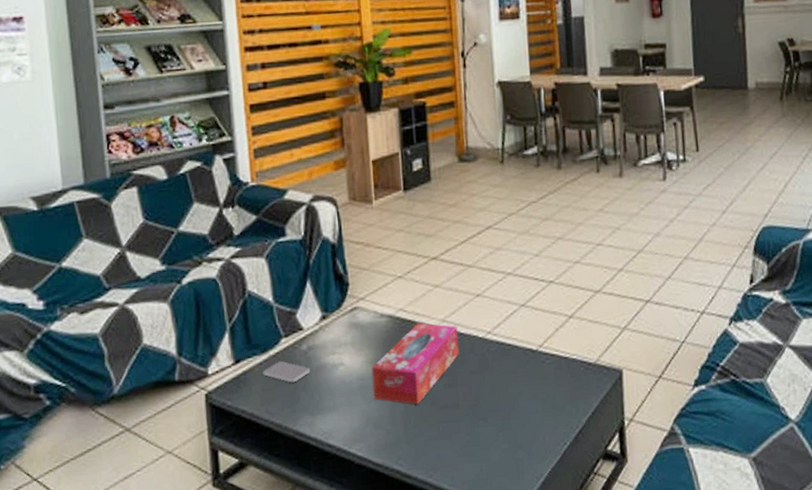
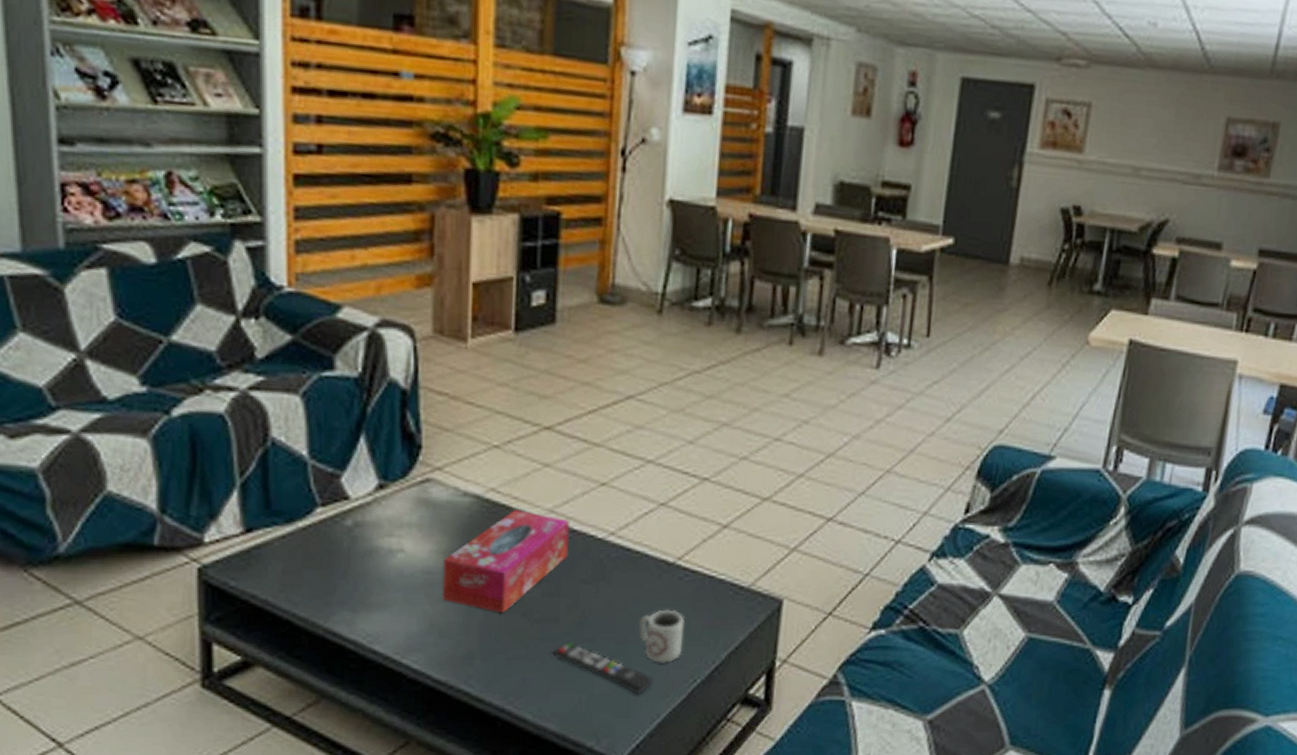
smartphone: present [263,361,311,383] -> none [285,537,355,567]
remote control: none [457,421,534,460] -> present [553,641,653,695]
cup: none [516,387,553,432] -> present [638,609,685,663]

